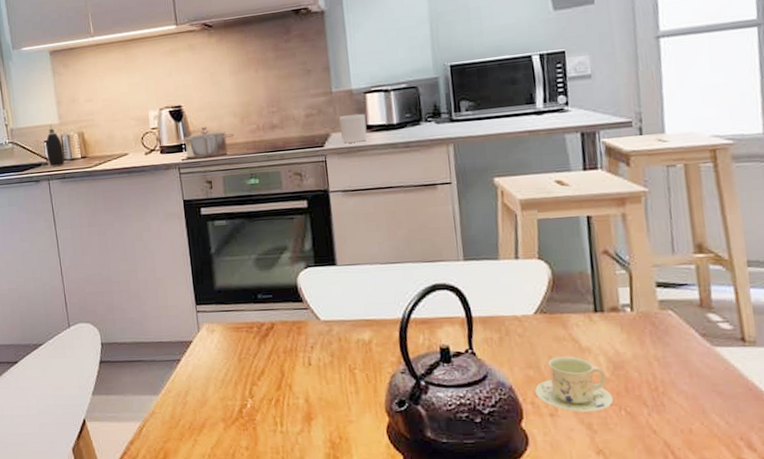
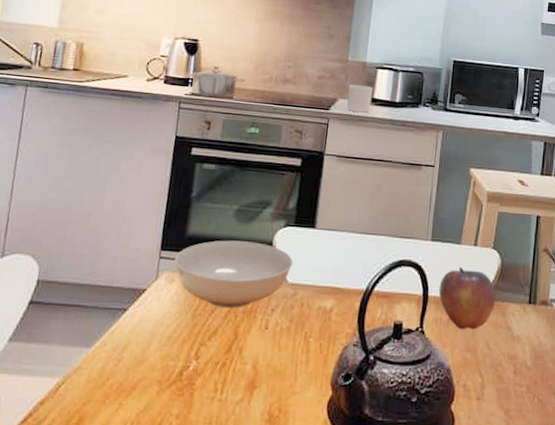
soap dispenser: present [46,124,65,167] -> none [32,26,55,74]
bowl: none [210,286,322,350] -> present [174,240,293,308]
fruit: none [482,283,554,346] -> present [439,267,497,330]
cup and saucer: present [535,356,614,412] -> none [468,342,531,398]

